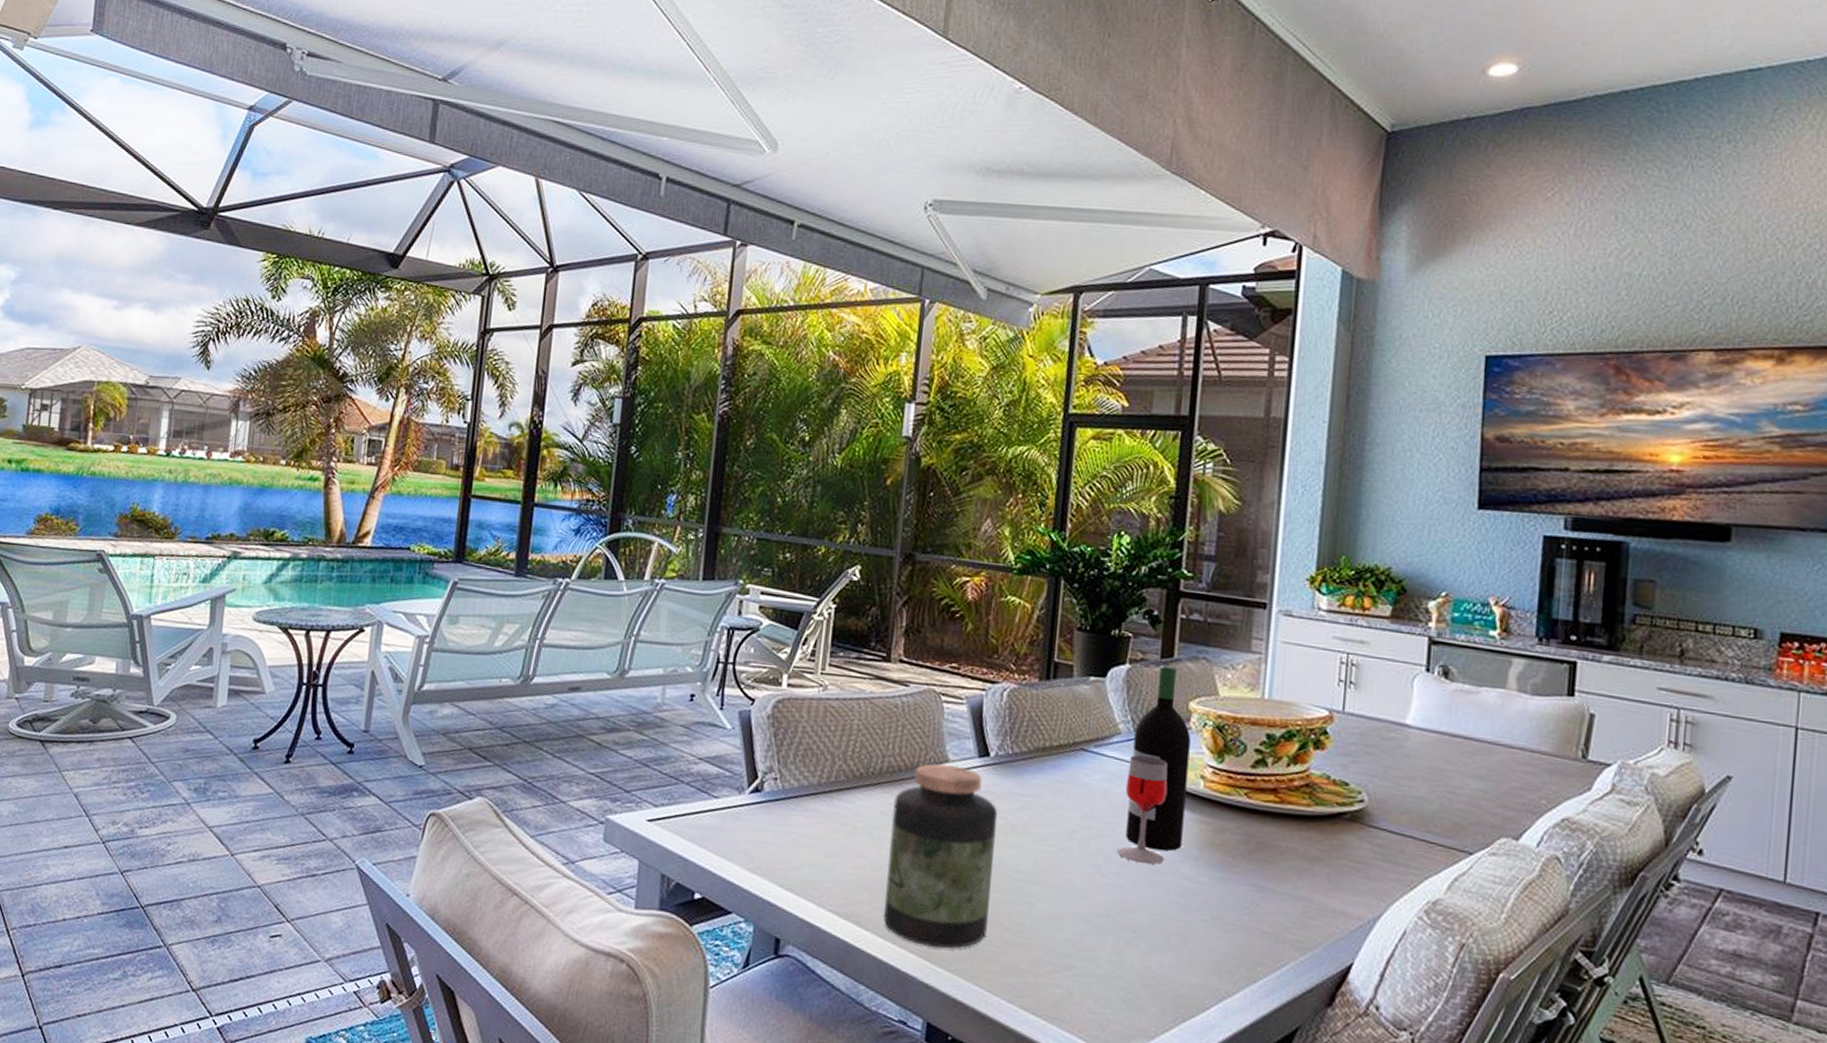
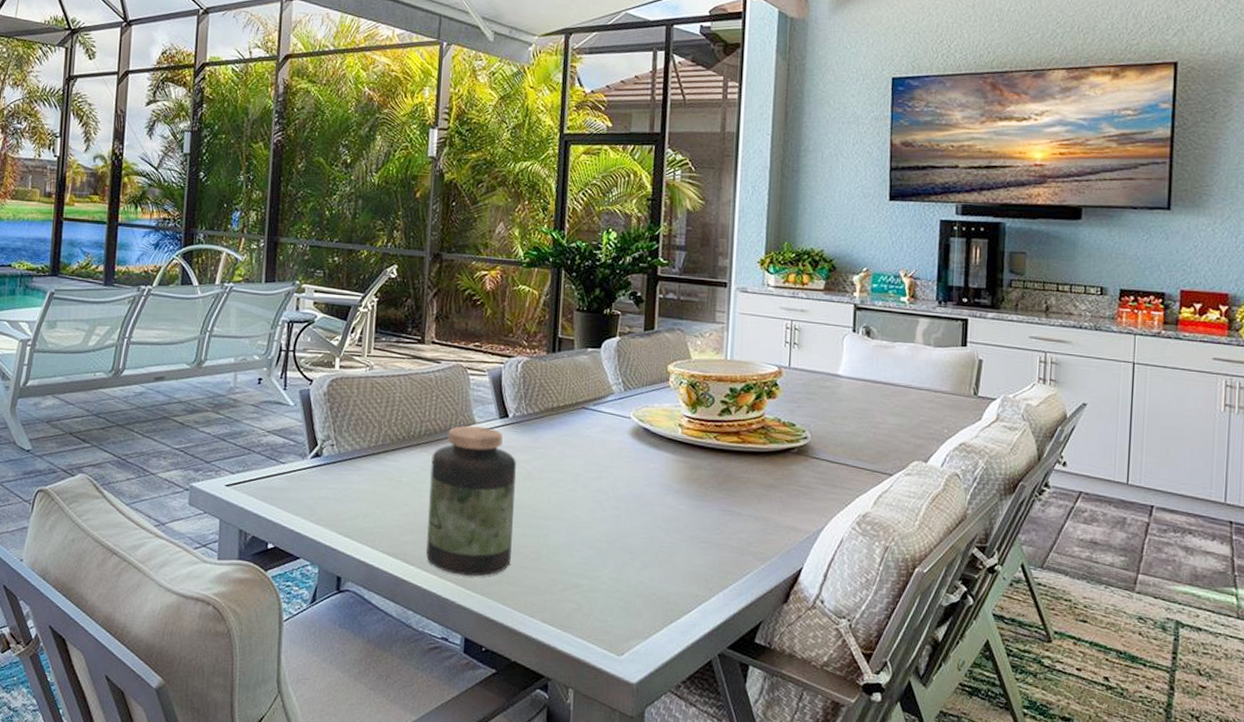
wine bottle: present [1116,664,1191,865] -> none [614,336,670,499]

